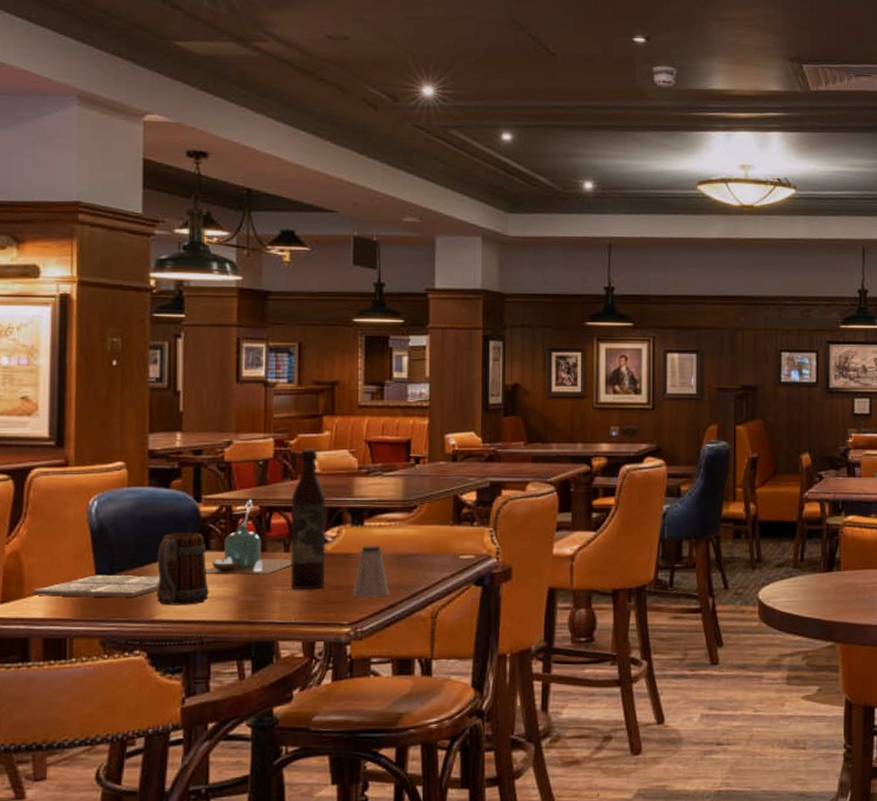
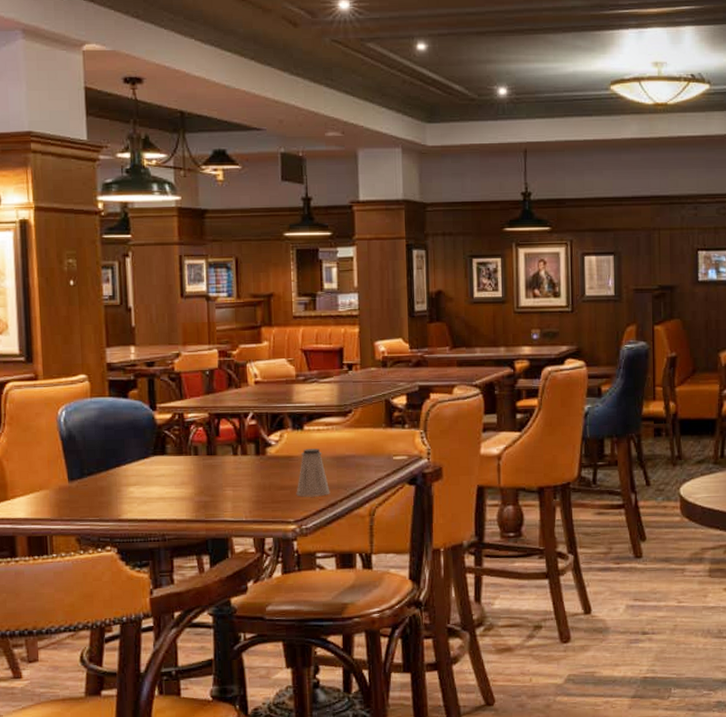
drink coaster: present [33,574,161,598] -> none [15,478,125,499]
beer mug: present [156,533,209,606] -> none [120,439,168,506]
candle: present [205,499,293,575] -> none [163,407,241,477]
wine bottle: present [290,448,327,590] -> none [236,358,271,491]

